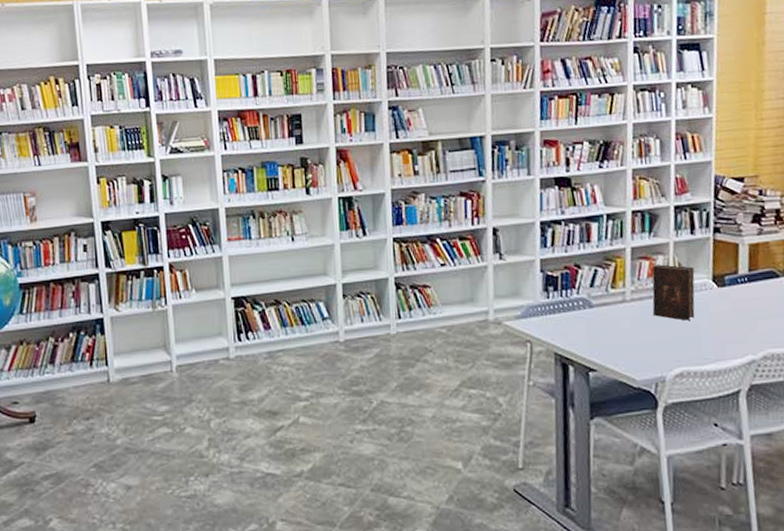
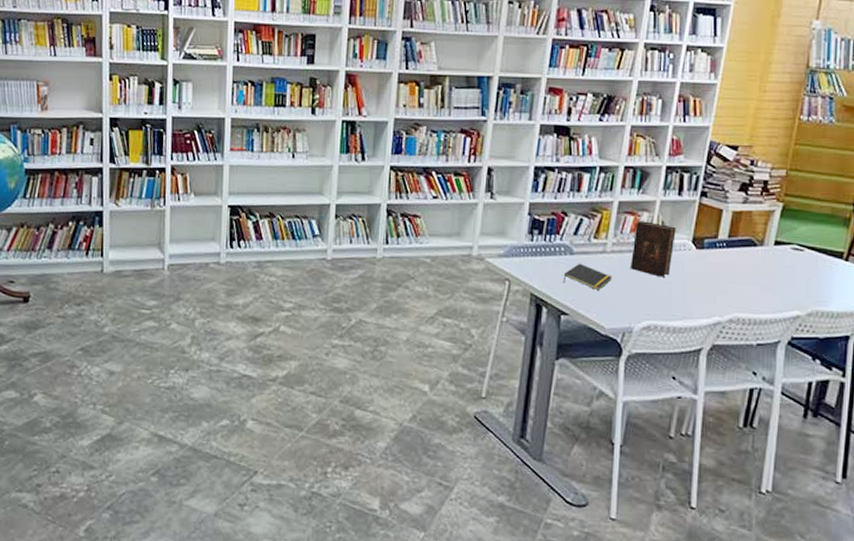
notepad: none [585,315,637,343] -> present [563,263,613,291]

